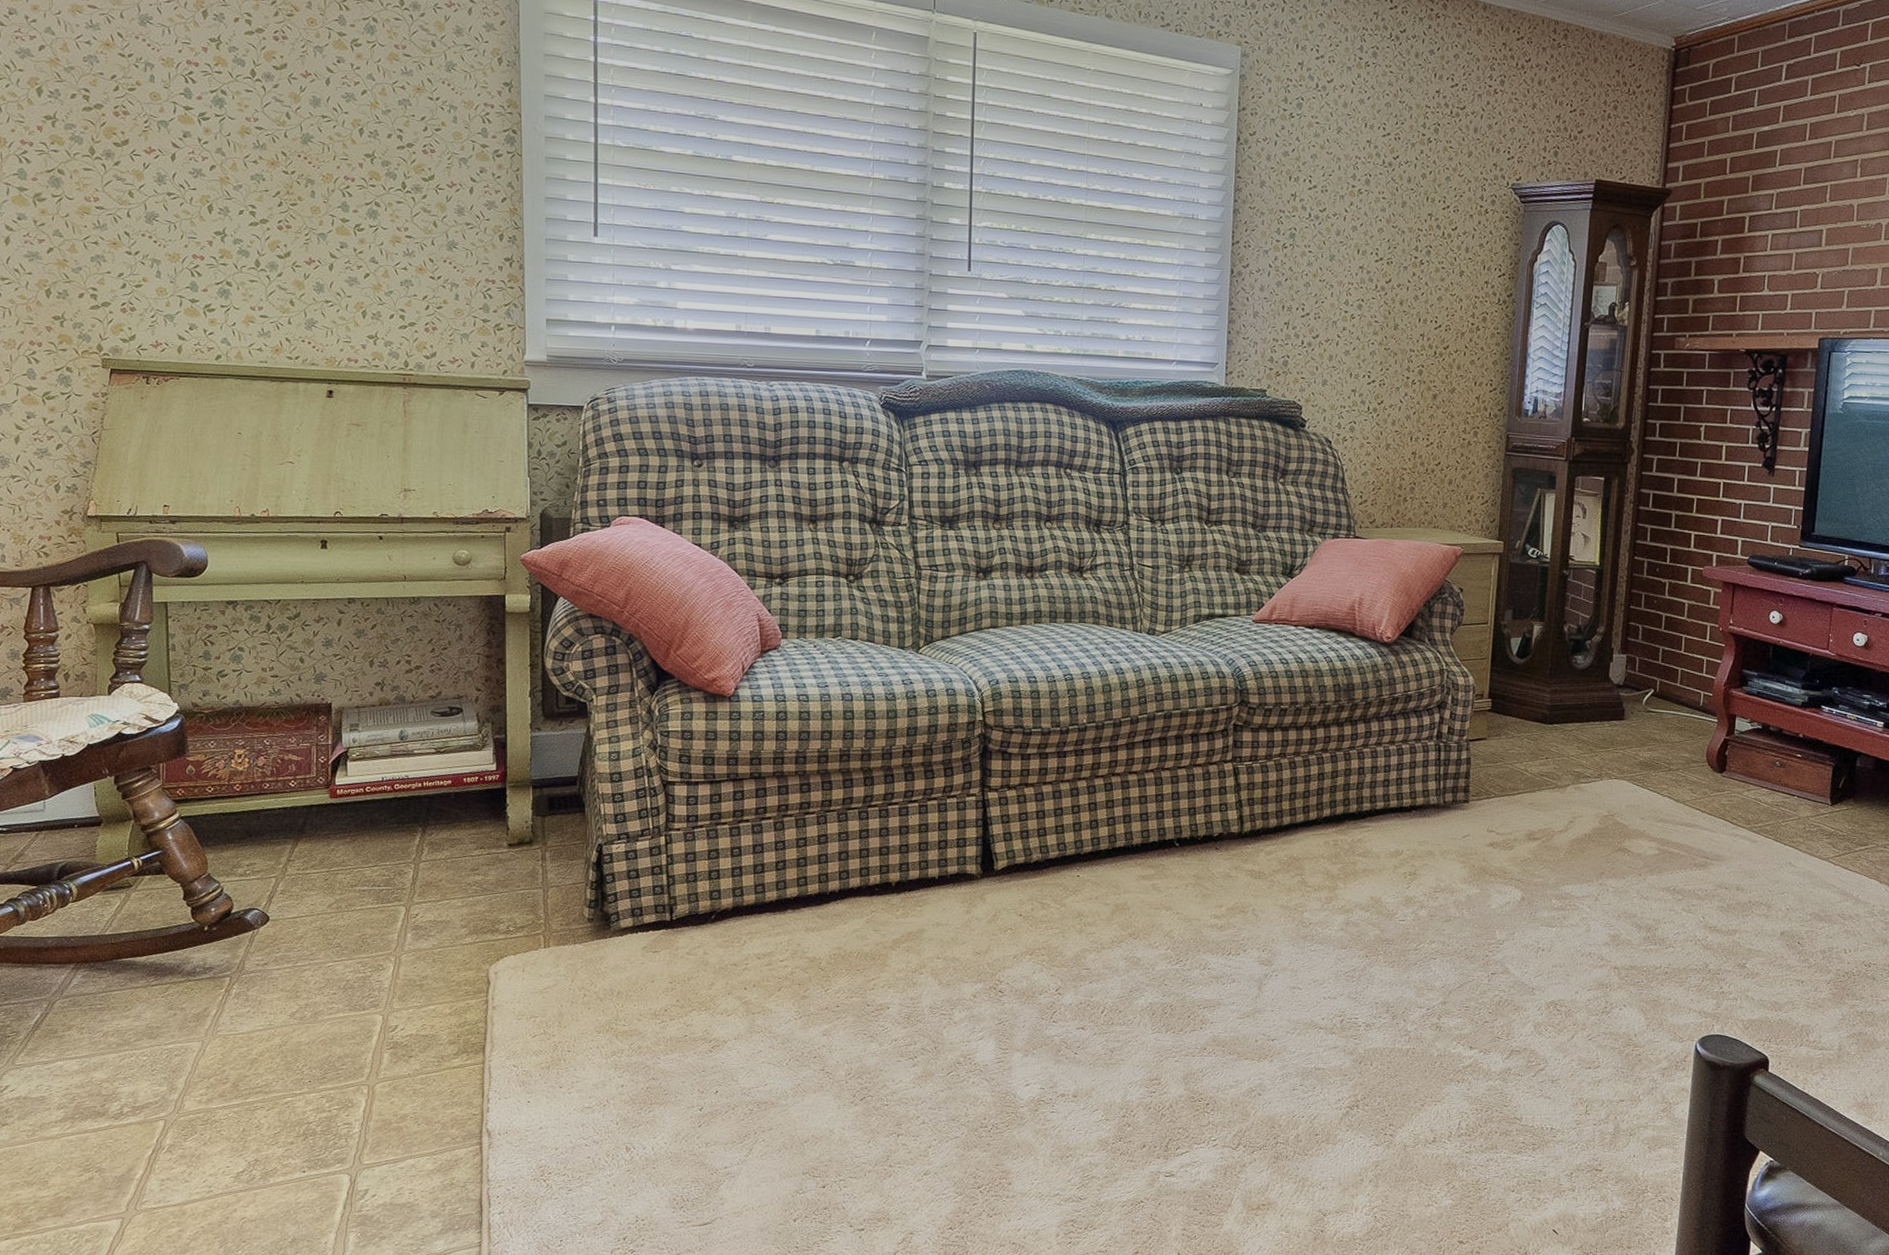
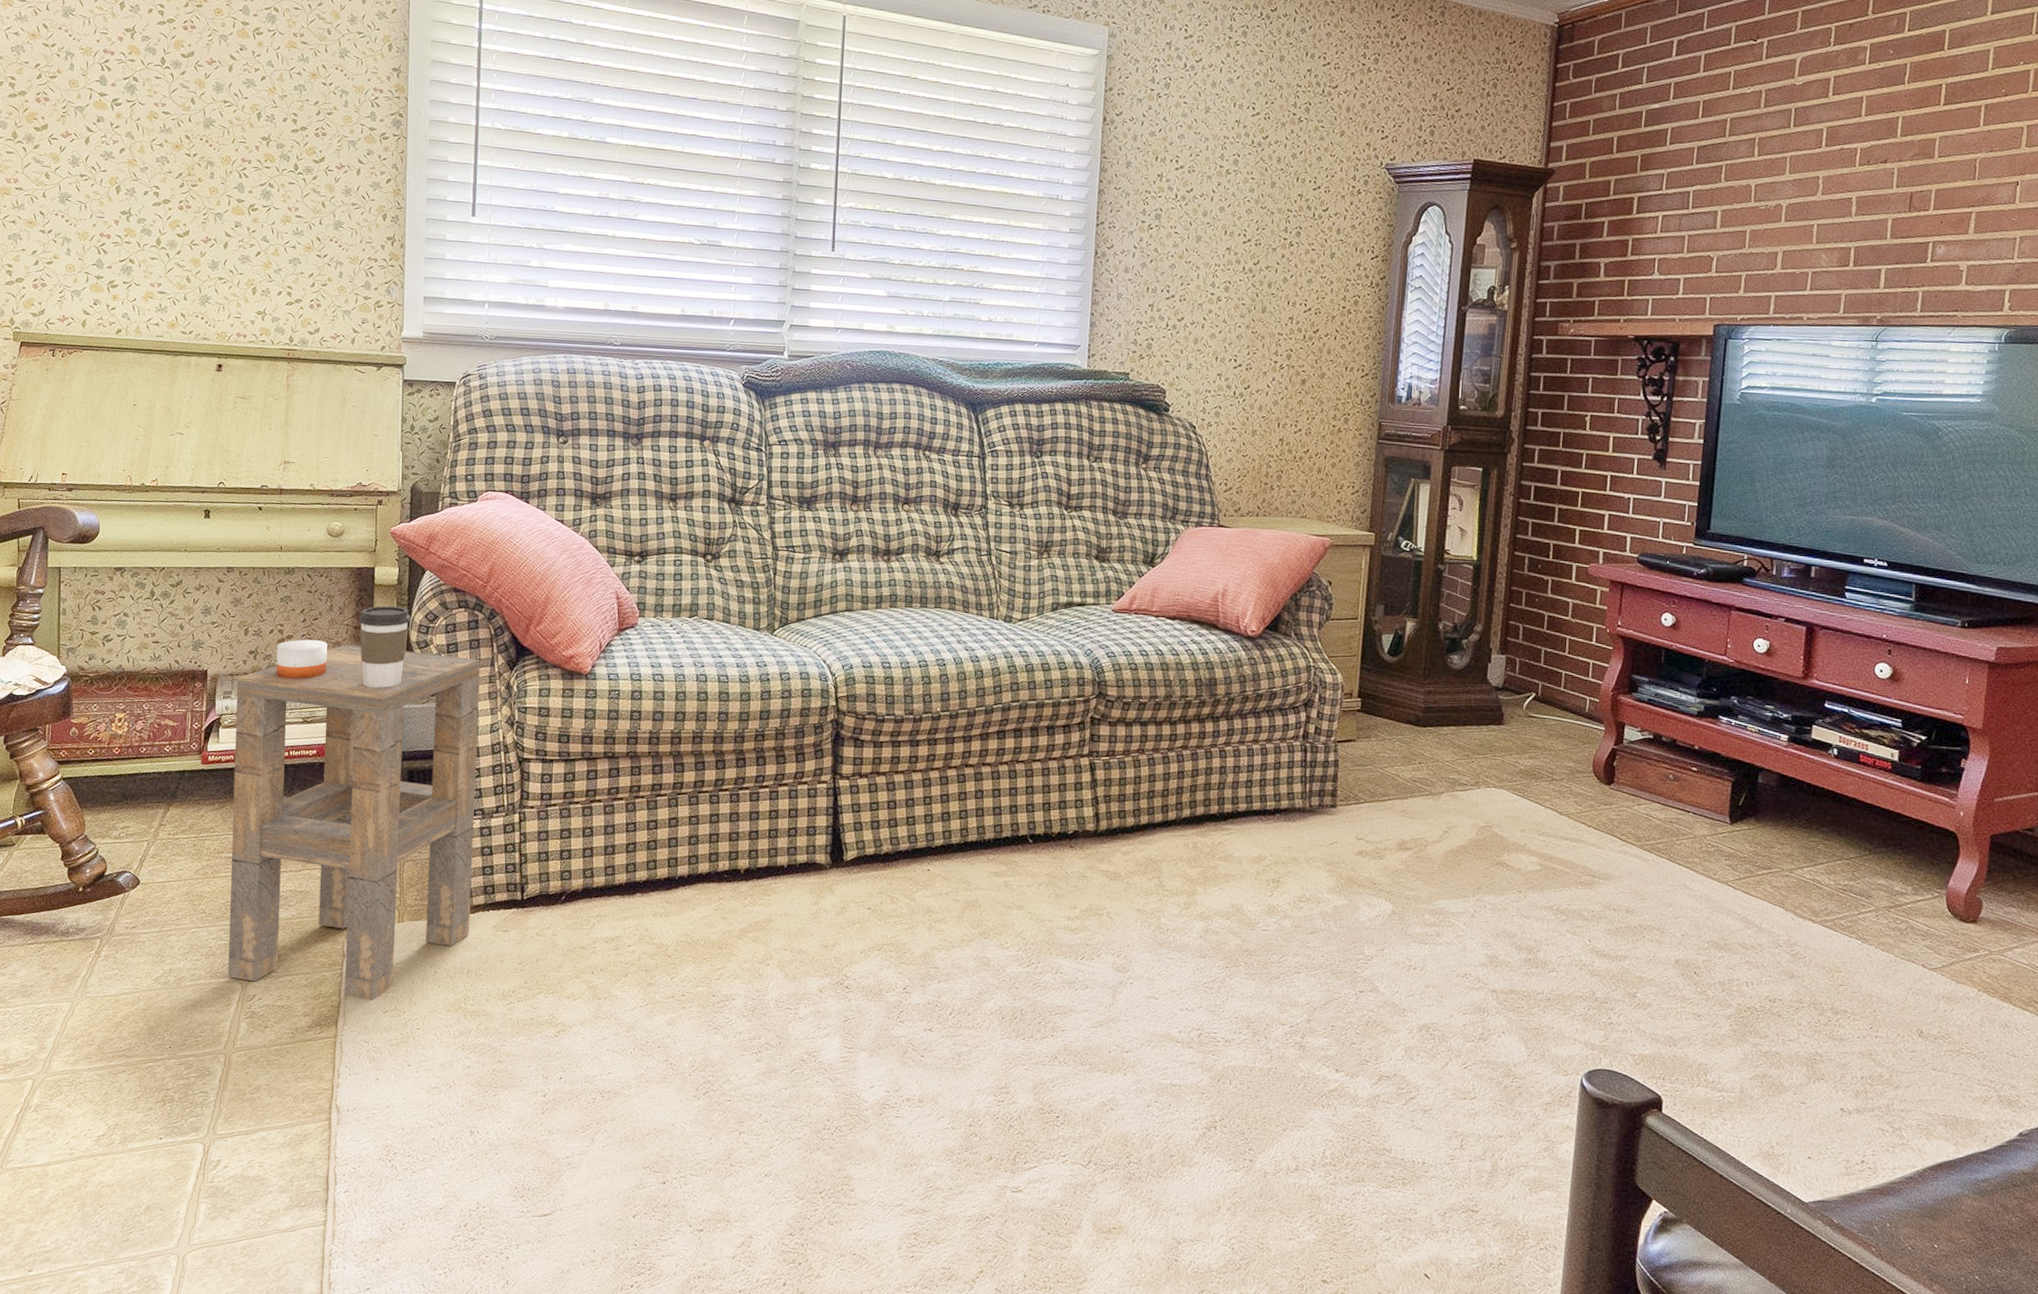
side table: none [364,673,620,1026] -> present [228,644,480,1001]
candle: none [404,667,459,710] -> present [275,637,327,680]
coffee cup: none [490,633,544,716] -> present [358,605,410,688]

